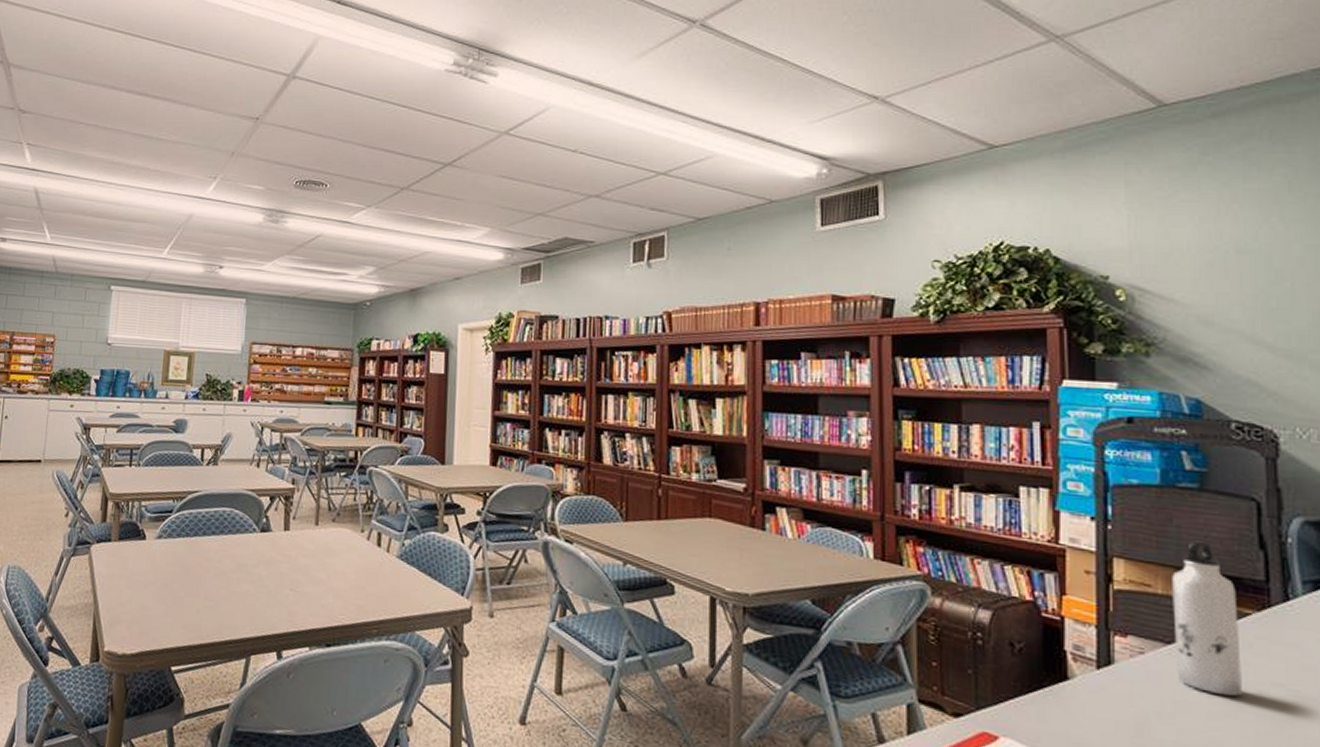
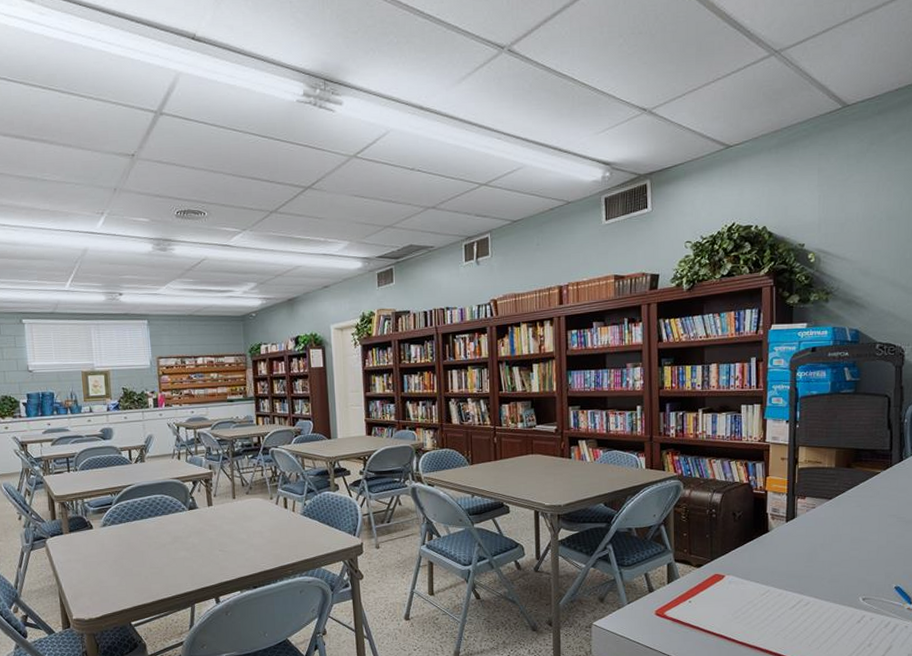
water bottle: present [1172,540,1242,697] -> none [834,428,873,528]

